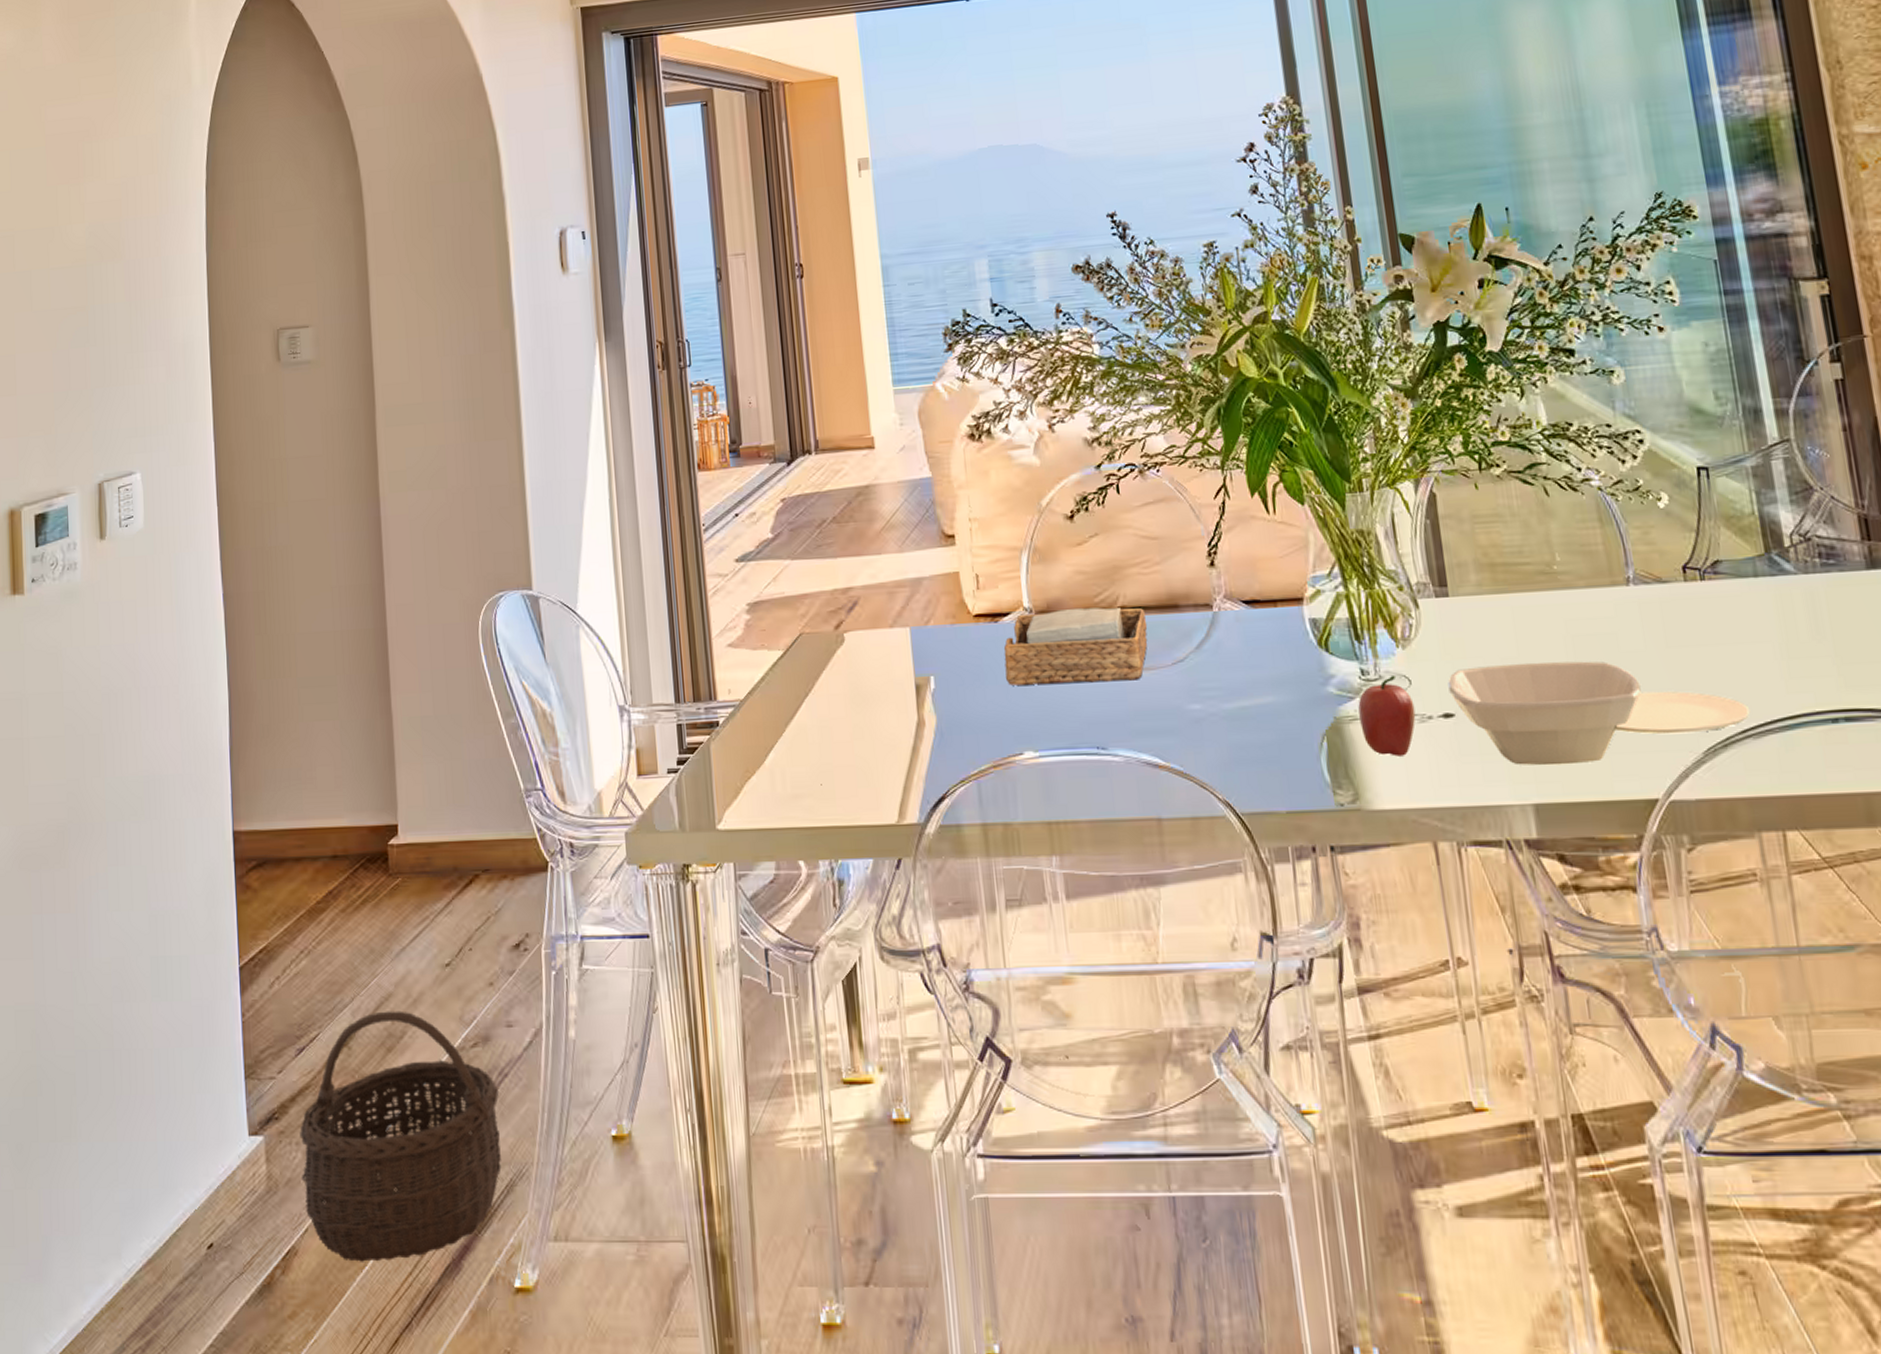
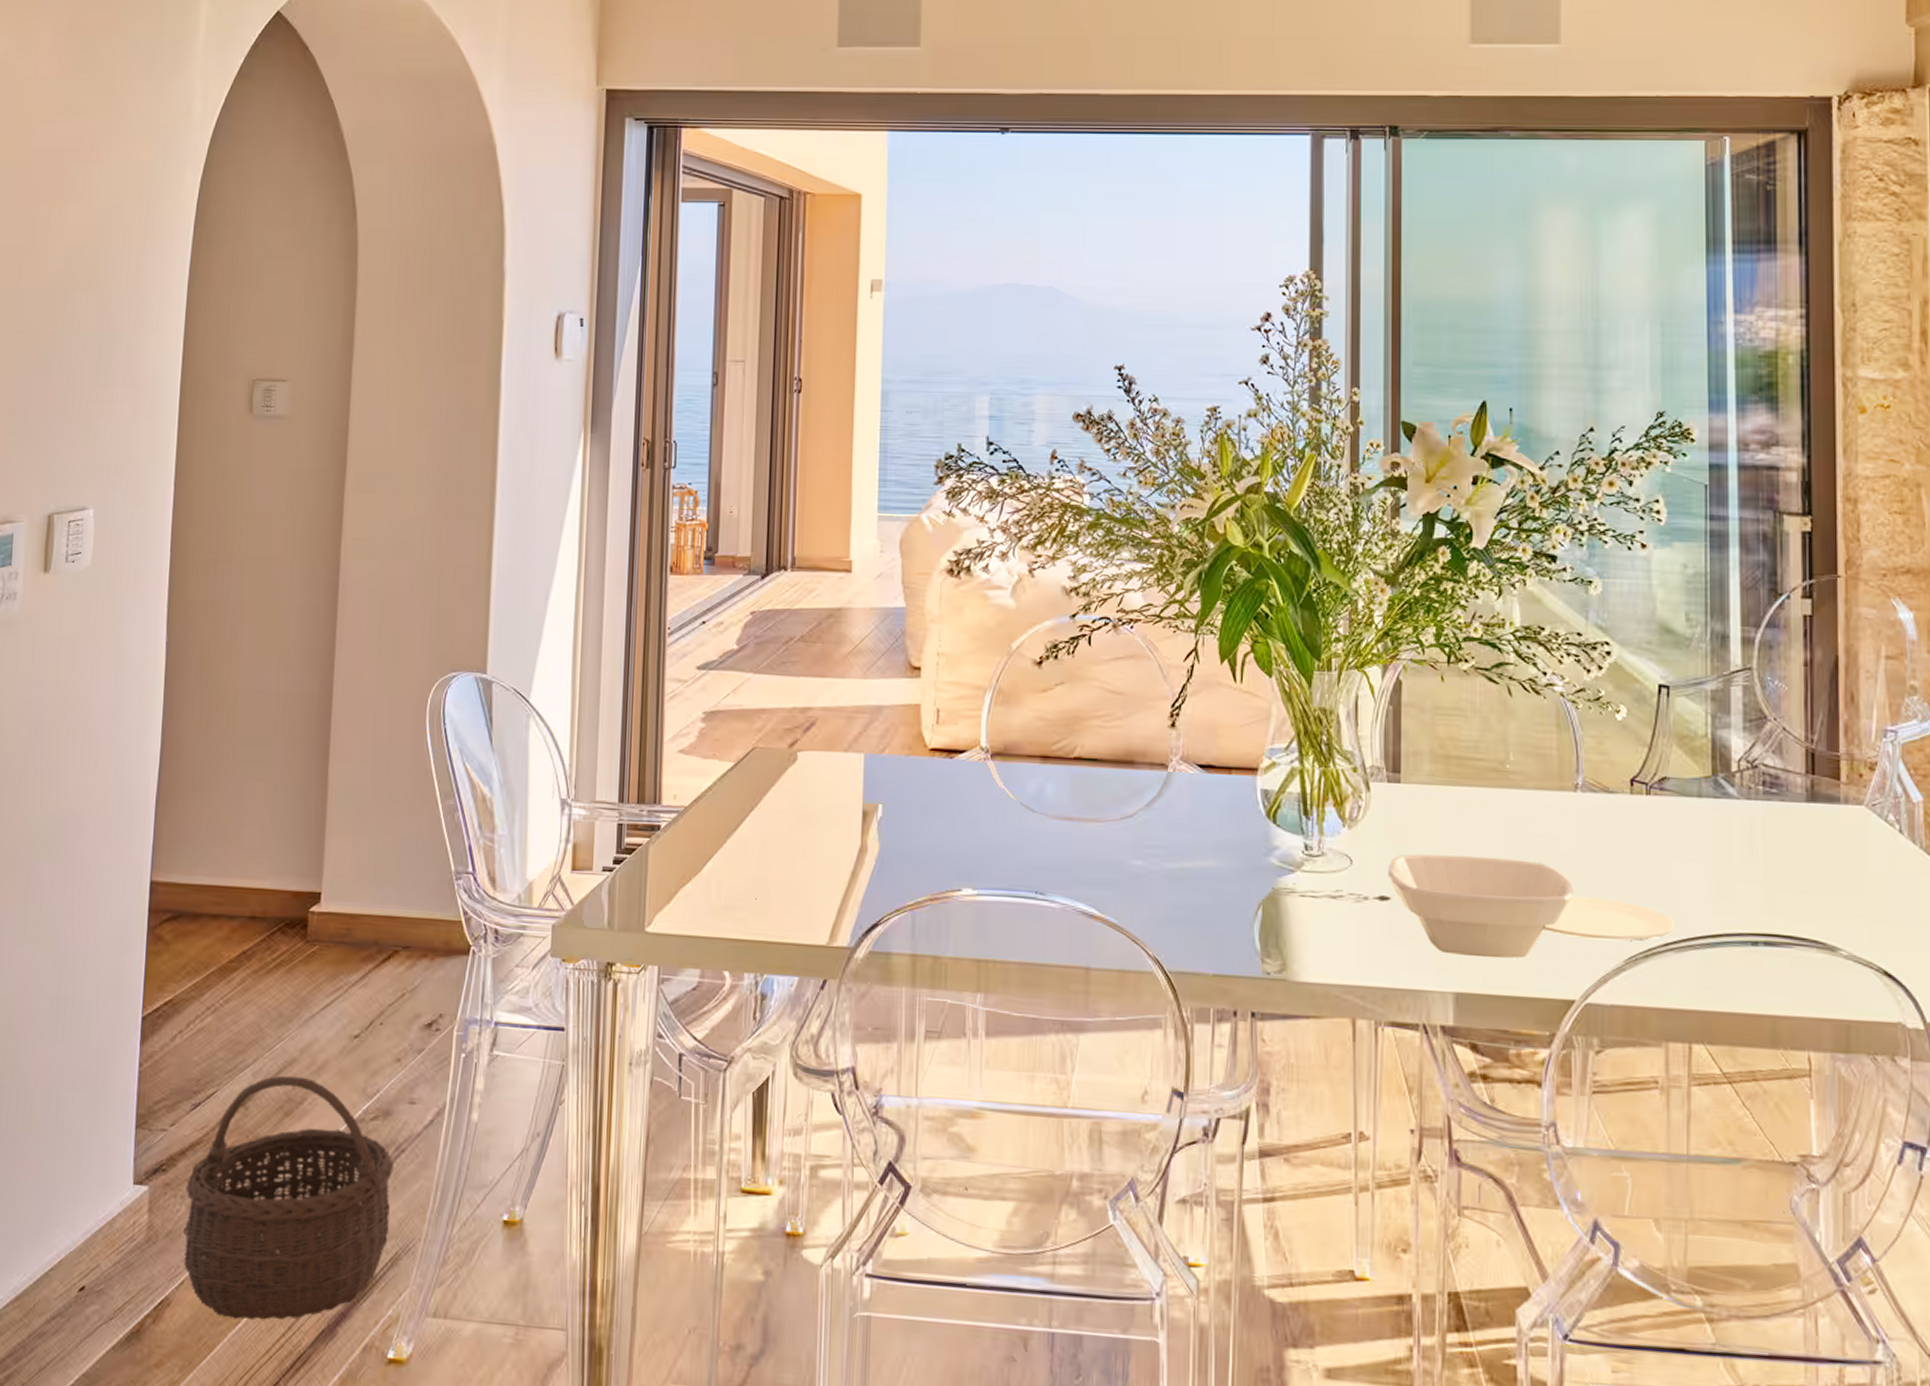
napkin holder: present [1004,606,1148,686] -> none [954,753,1101,831]
fruit: present [1358,676,1416,757] -> none [1297,854,1352,933]

